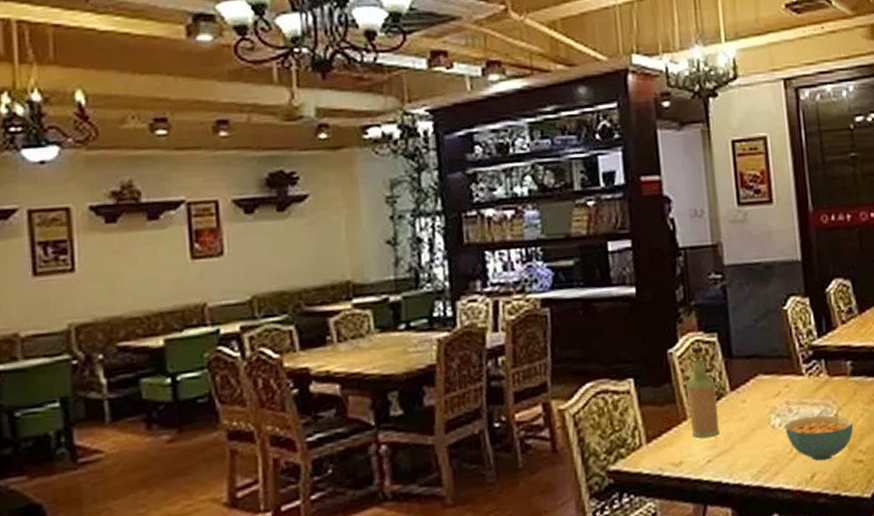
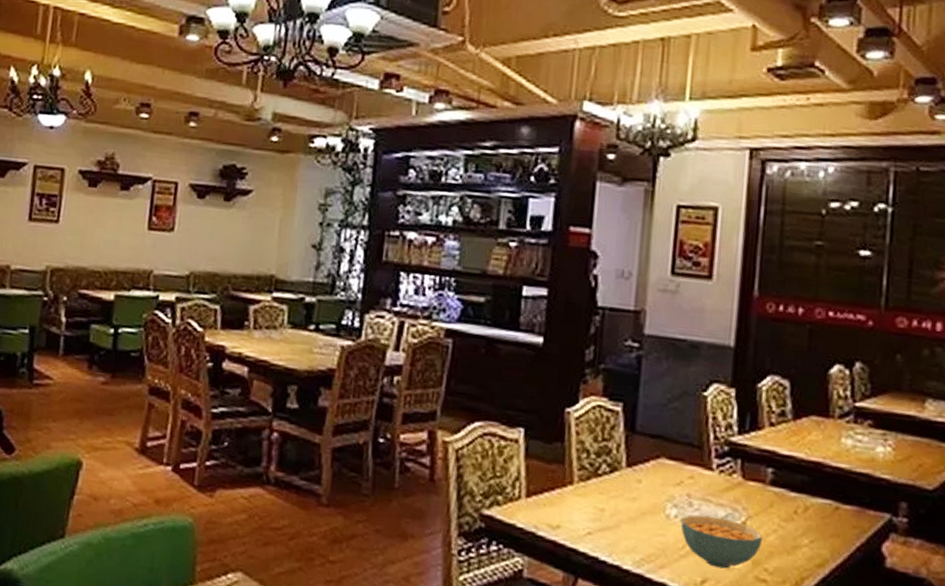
bottle: present [686,347,721,440] -> none [575,412,611,511]

